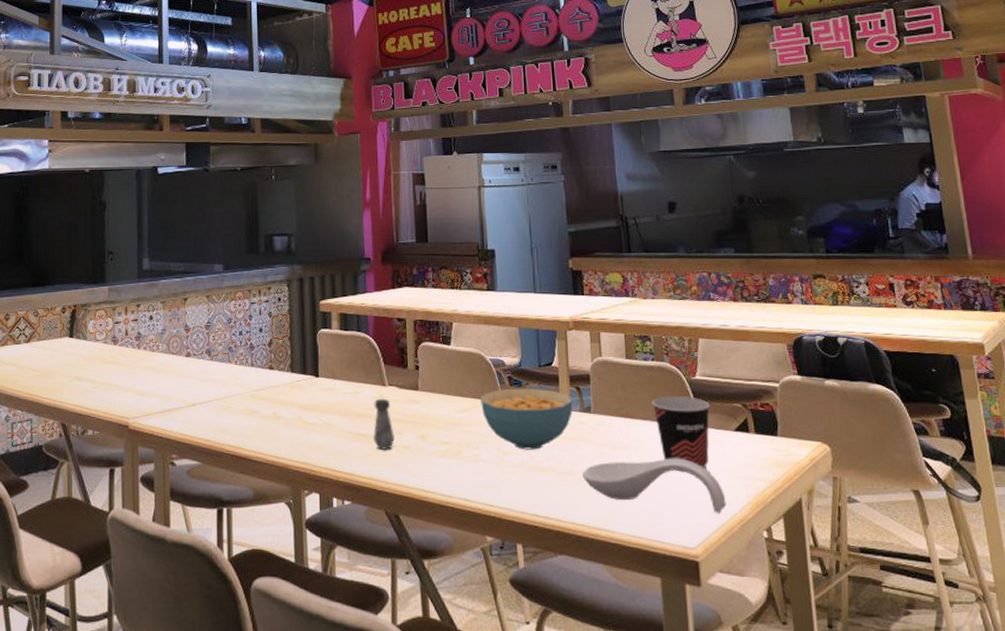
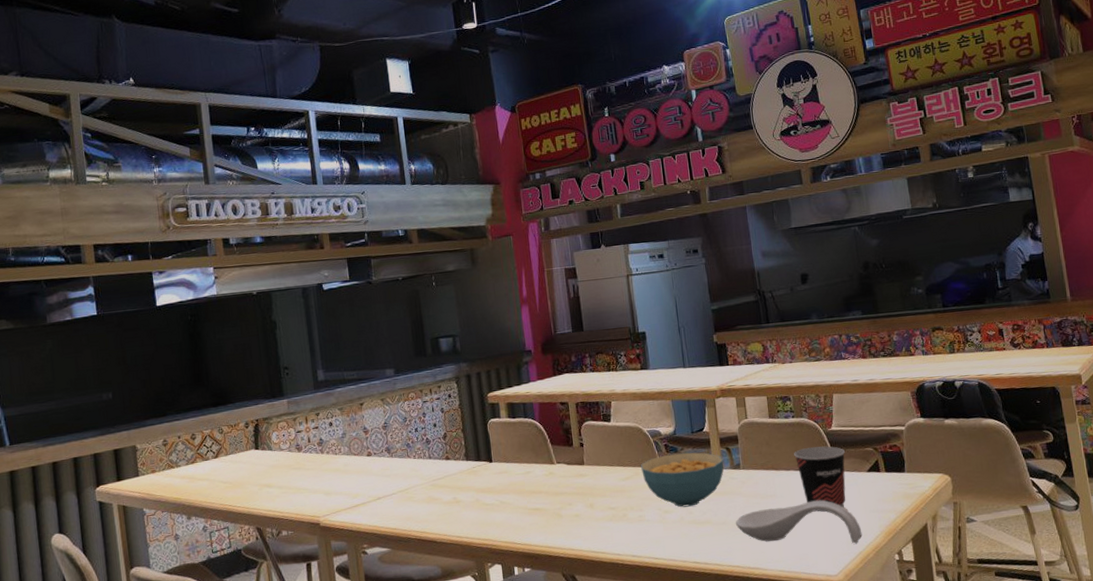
salt shaker: present [374,398,396,451] -> none [545,475,567,521]

